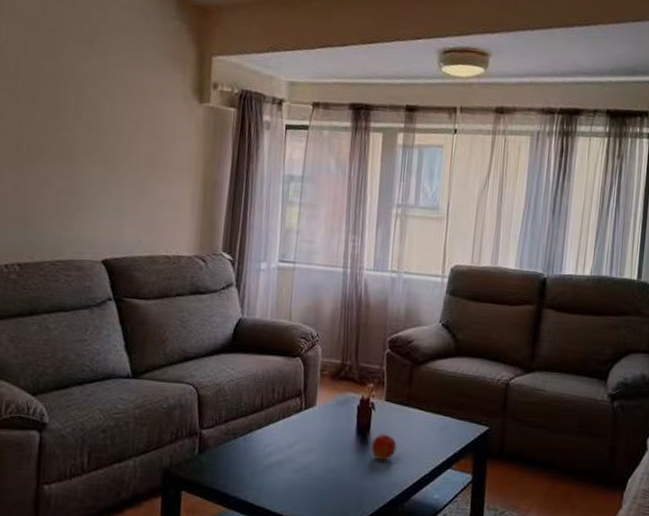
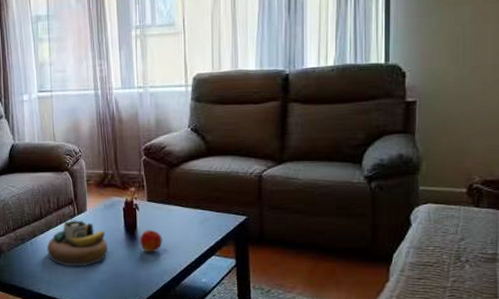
decorative bowl: none [262,413,334,472] -> present [47,218,108,267]

